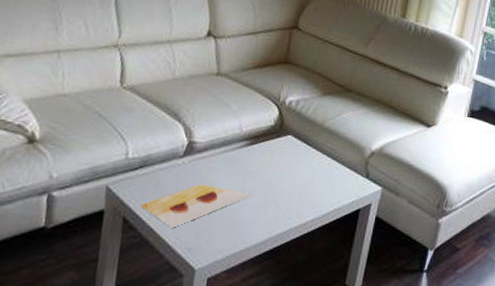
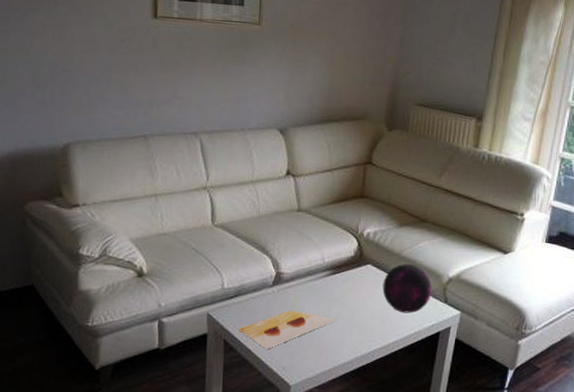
decorative orb: none [302,134,354,189] -> present [382,263,432,314]

